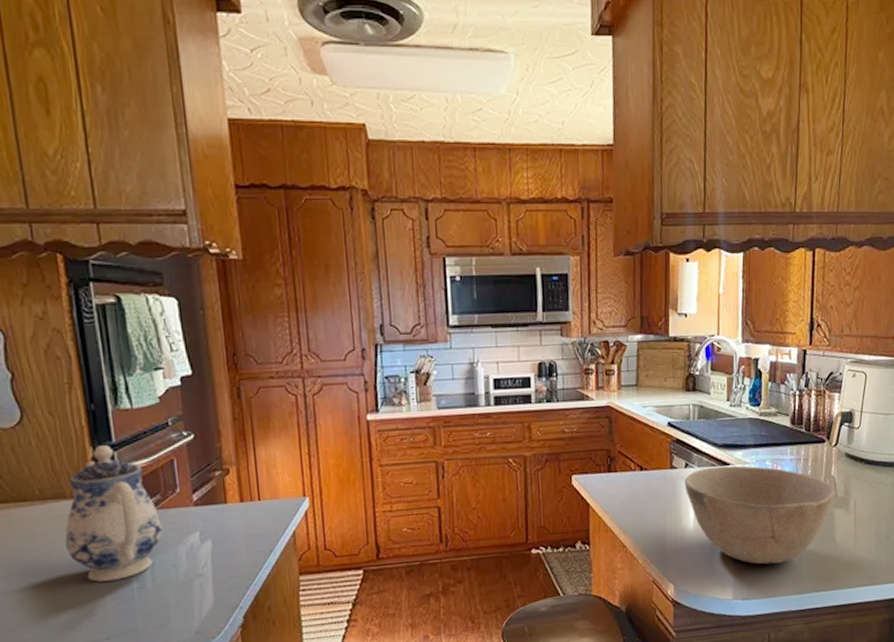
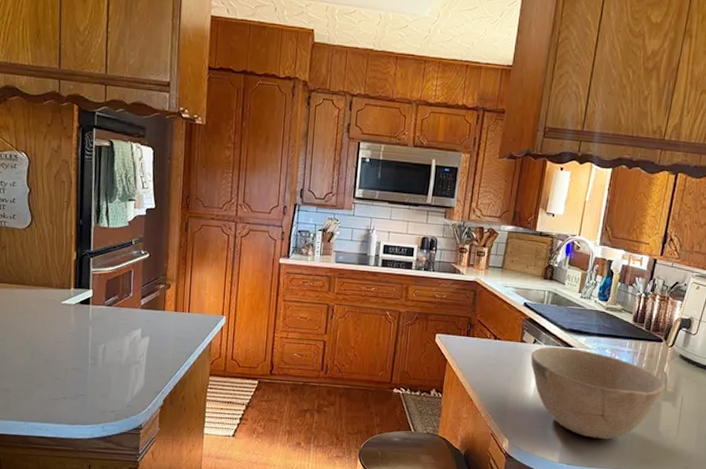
teapot: present [65,445,163,582] -> none [46,252,116,355]

